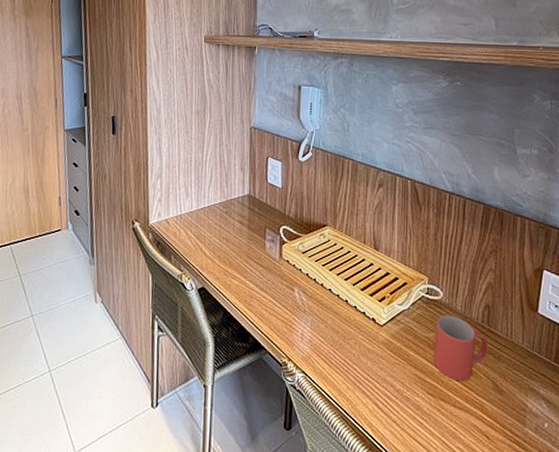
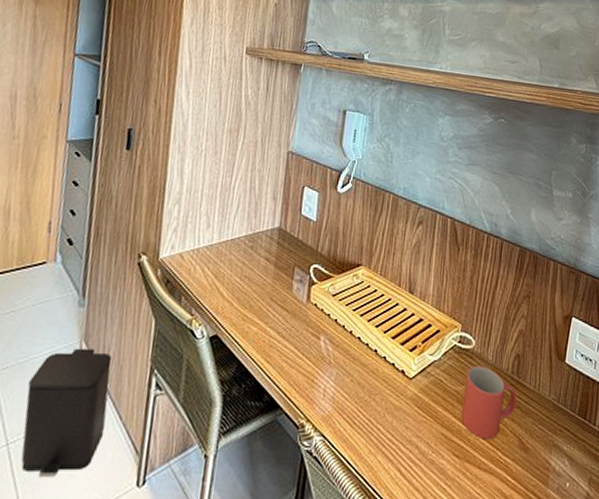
pedal bin: none [59,297,122,398] -> present [21,348,113,478]

